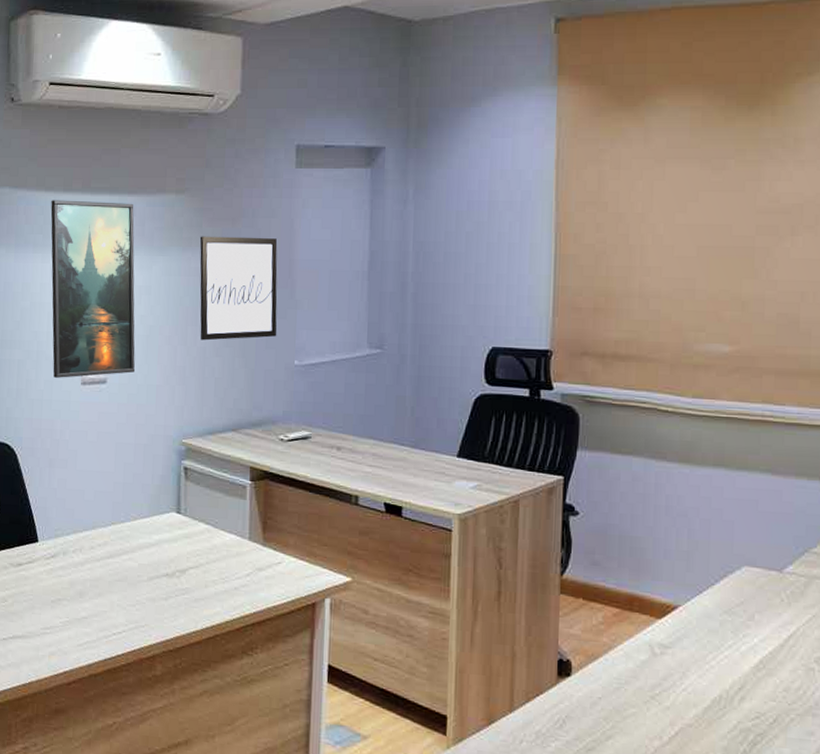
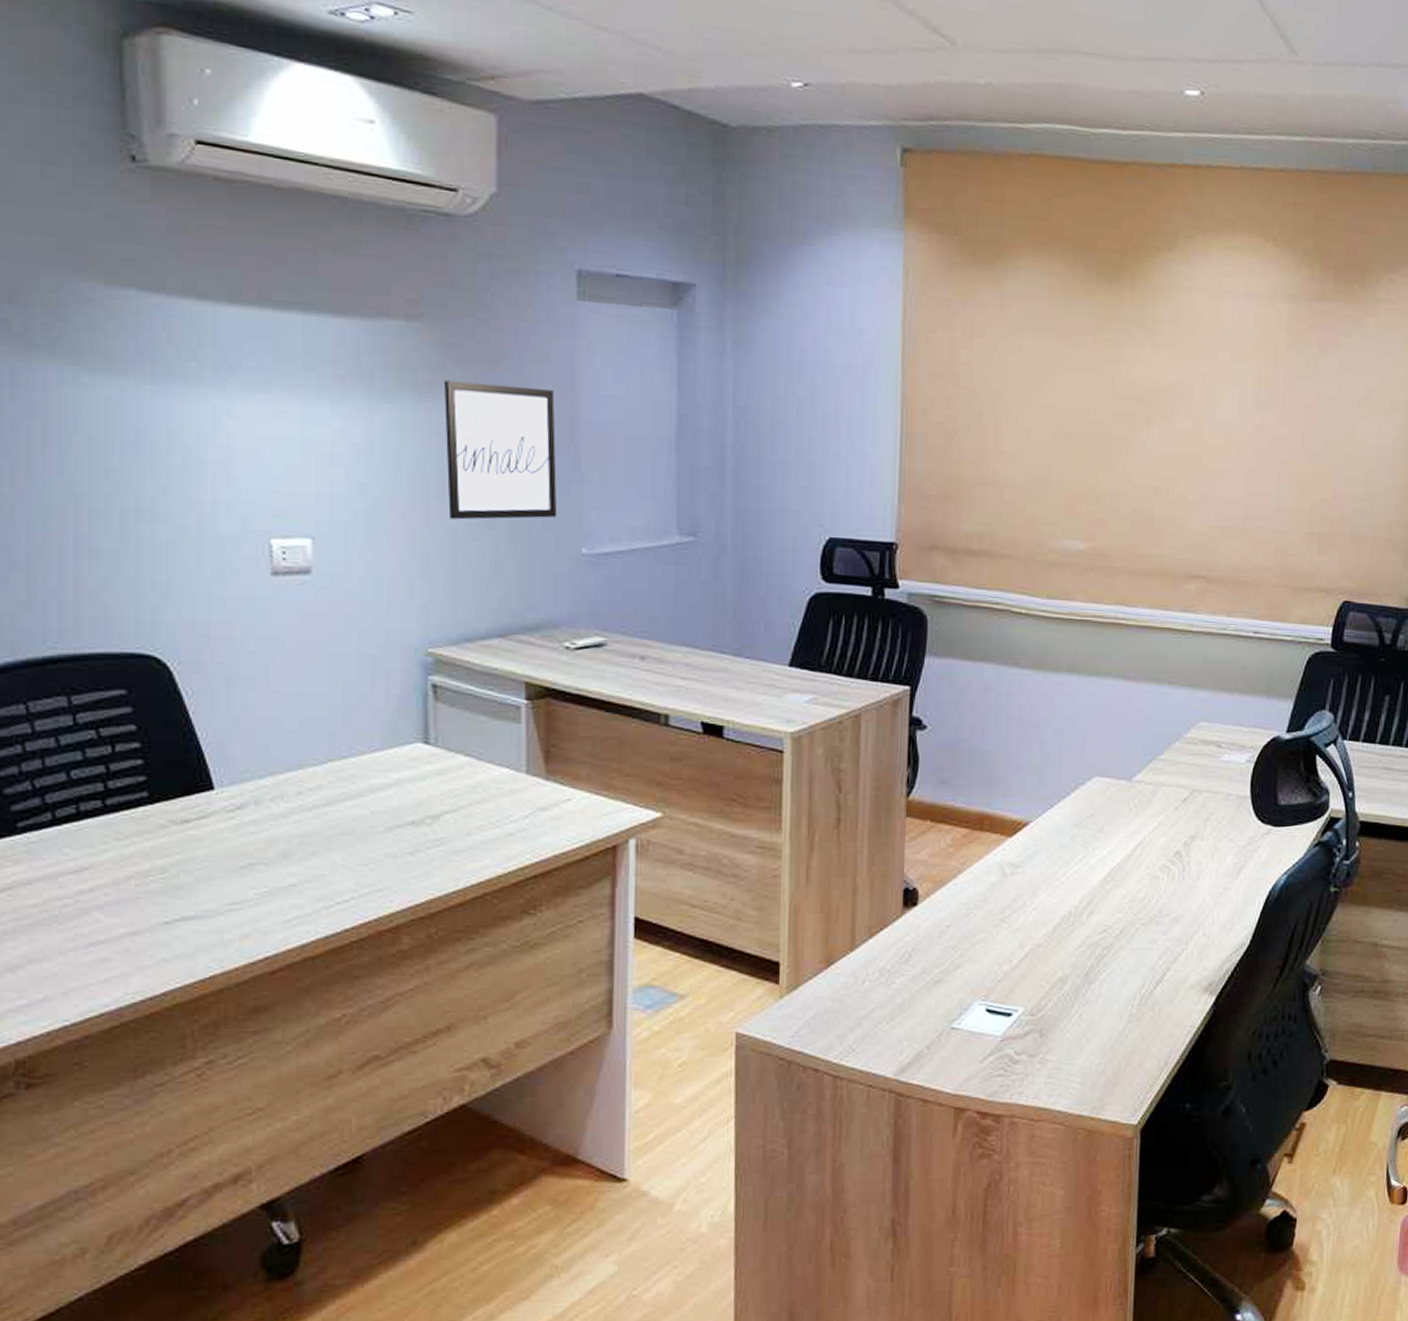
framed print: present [50,200,136,378] -> none [208,313,355,566]

